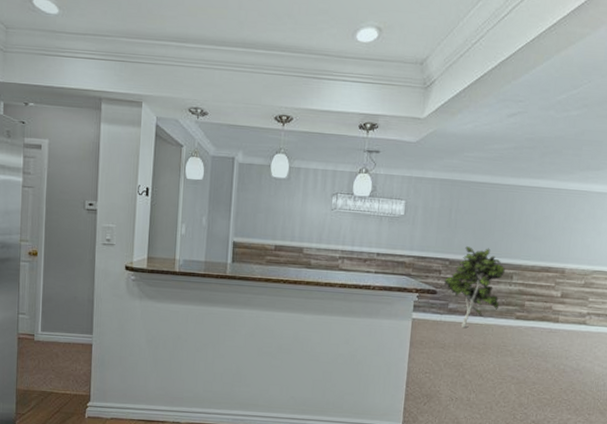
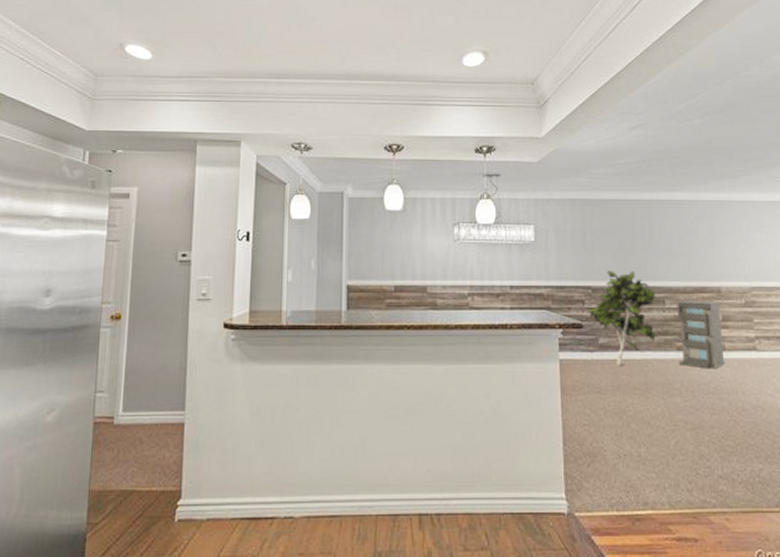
storage cabinet: none [515,277,561,337] -> present [677,299,724,369]

